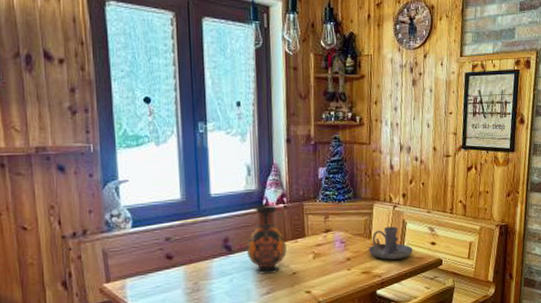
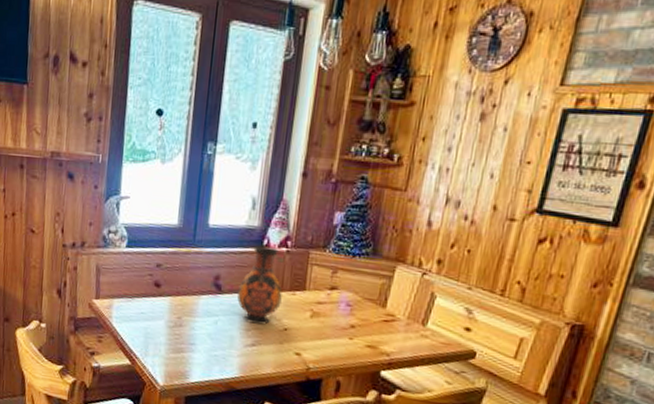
candle holder: present [369,226,413,260] -> none [380,297,439,340]

